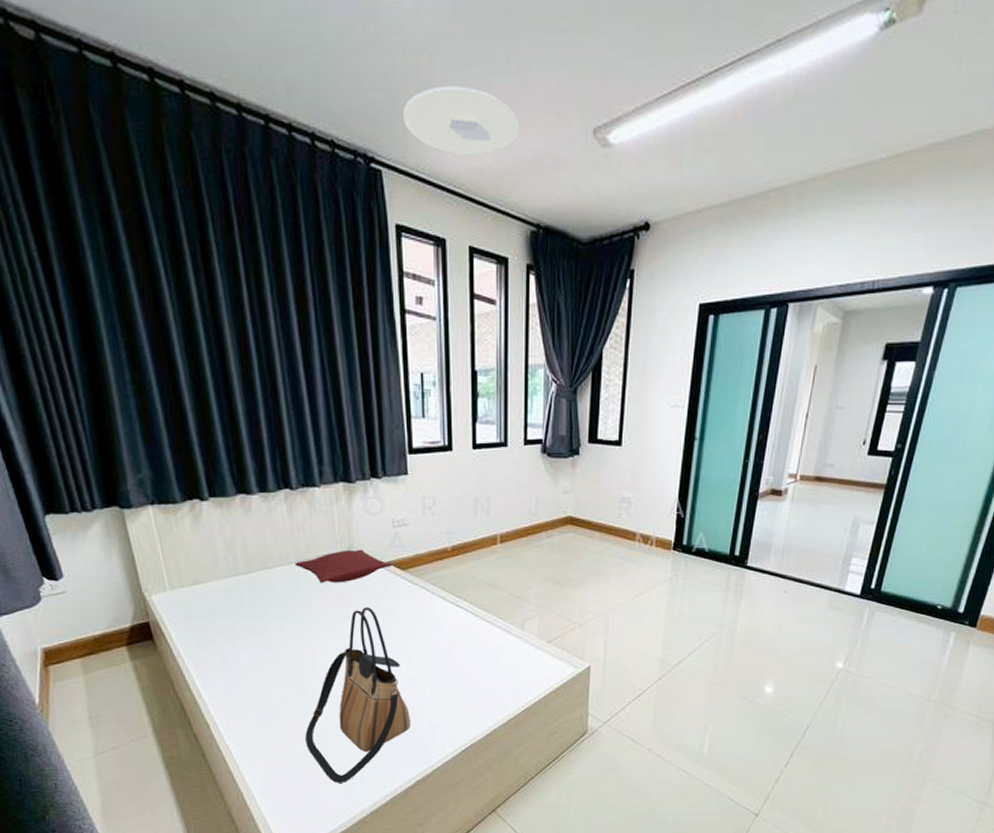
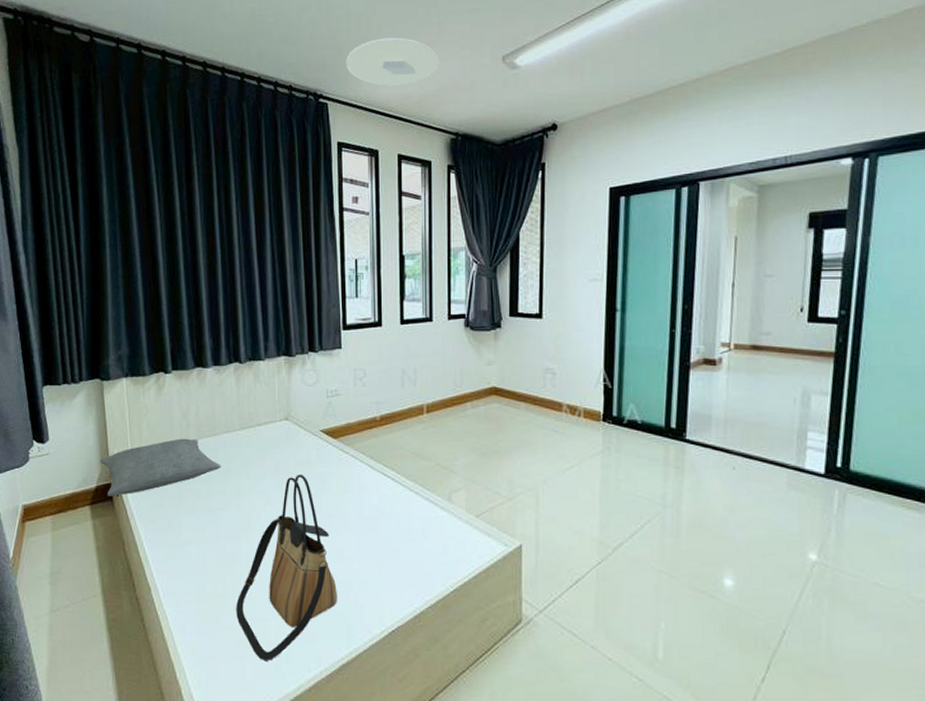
pillow: none [131,572,278,636] -> present [99,438,221,496]
pillow: present [295,549,393,583] -> none [239,418,325,450]

